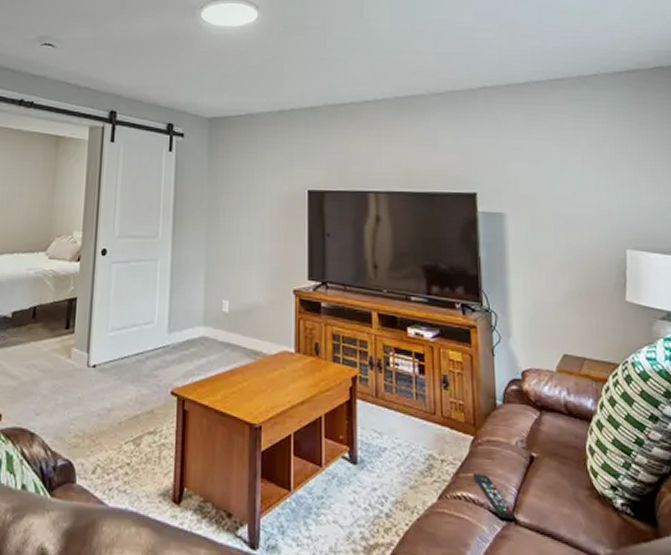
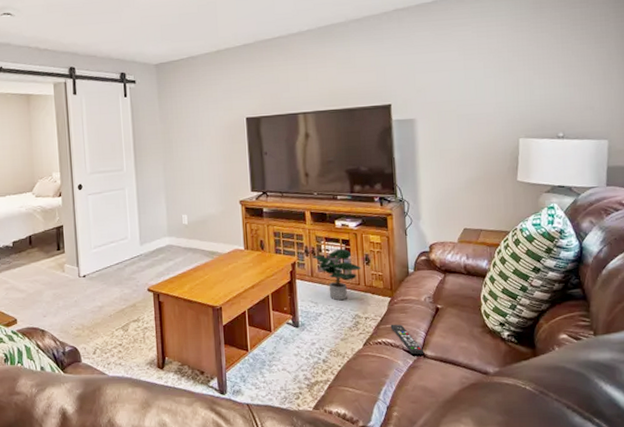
potted plant: none [379,364,438,434] -> present [313,248,361,301]

